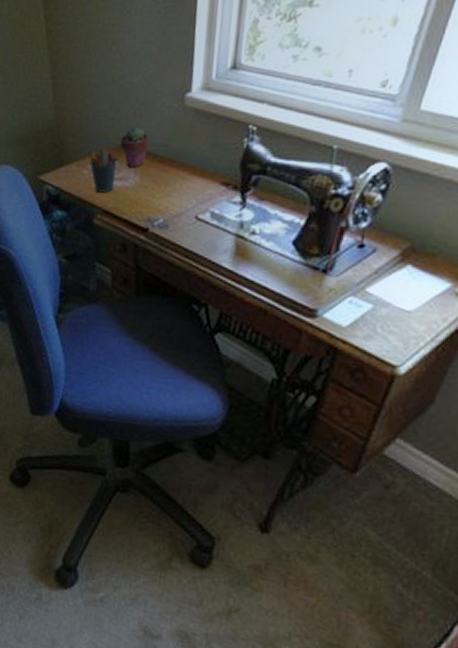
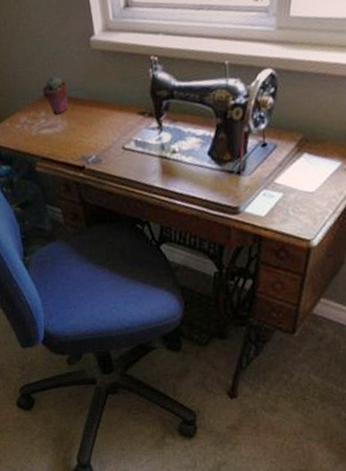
pen holder: present [88,148,118,193] -> none [17,101,47,143]

